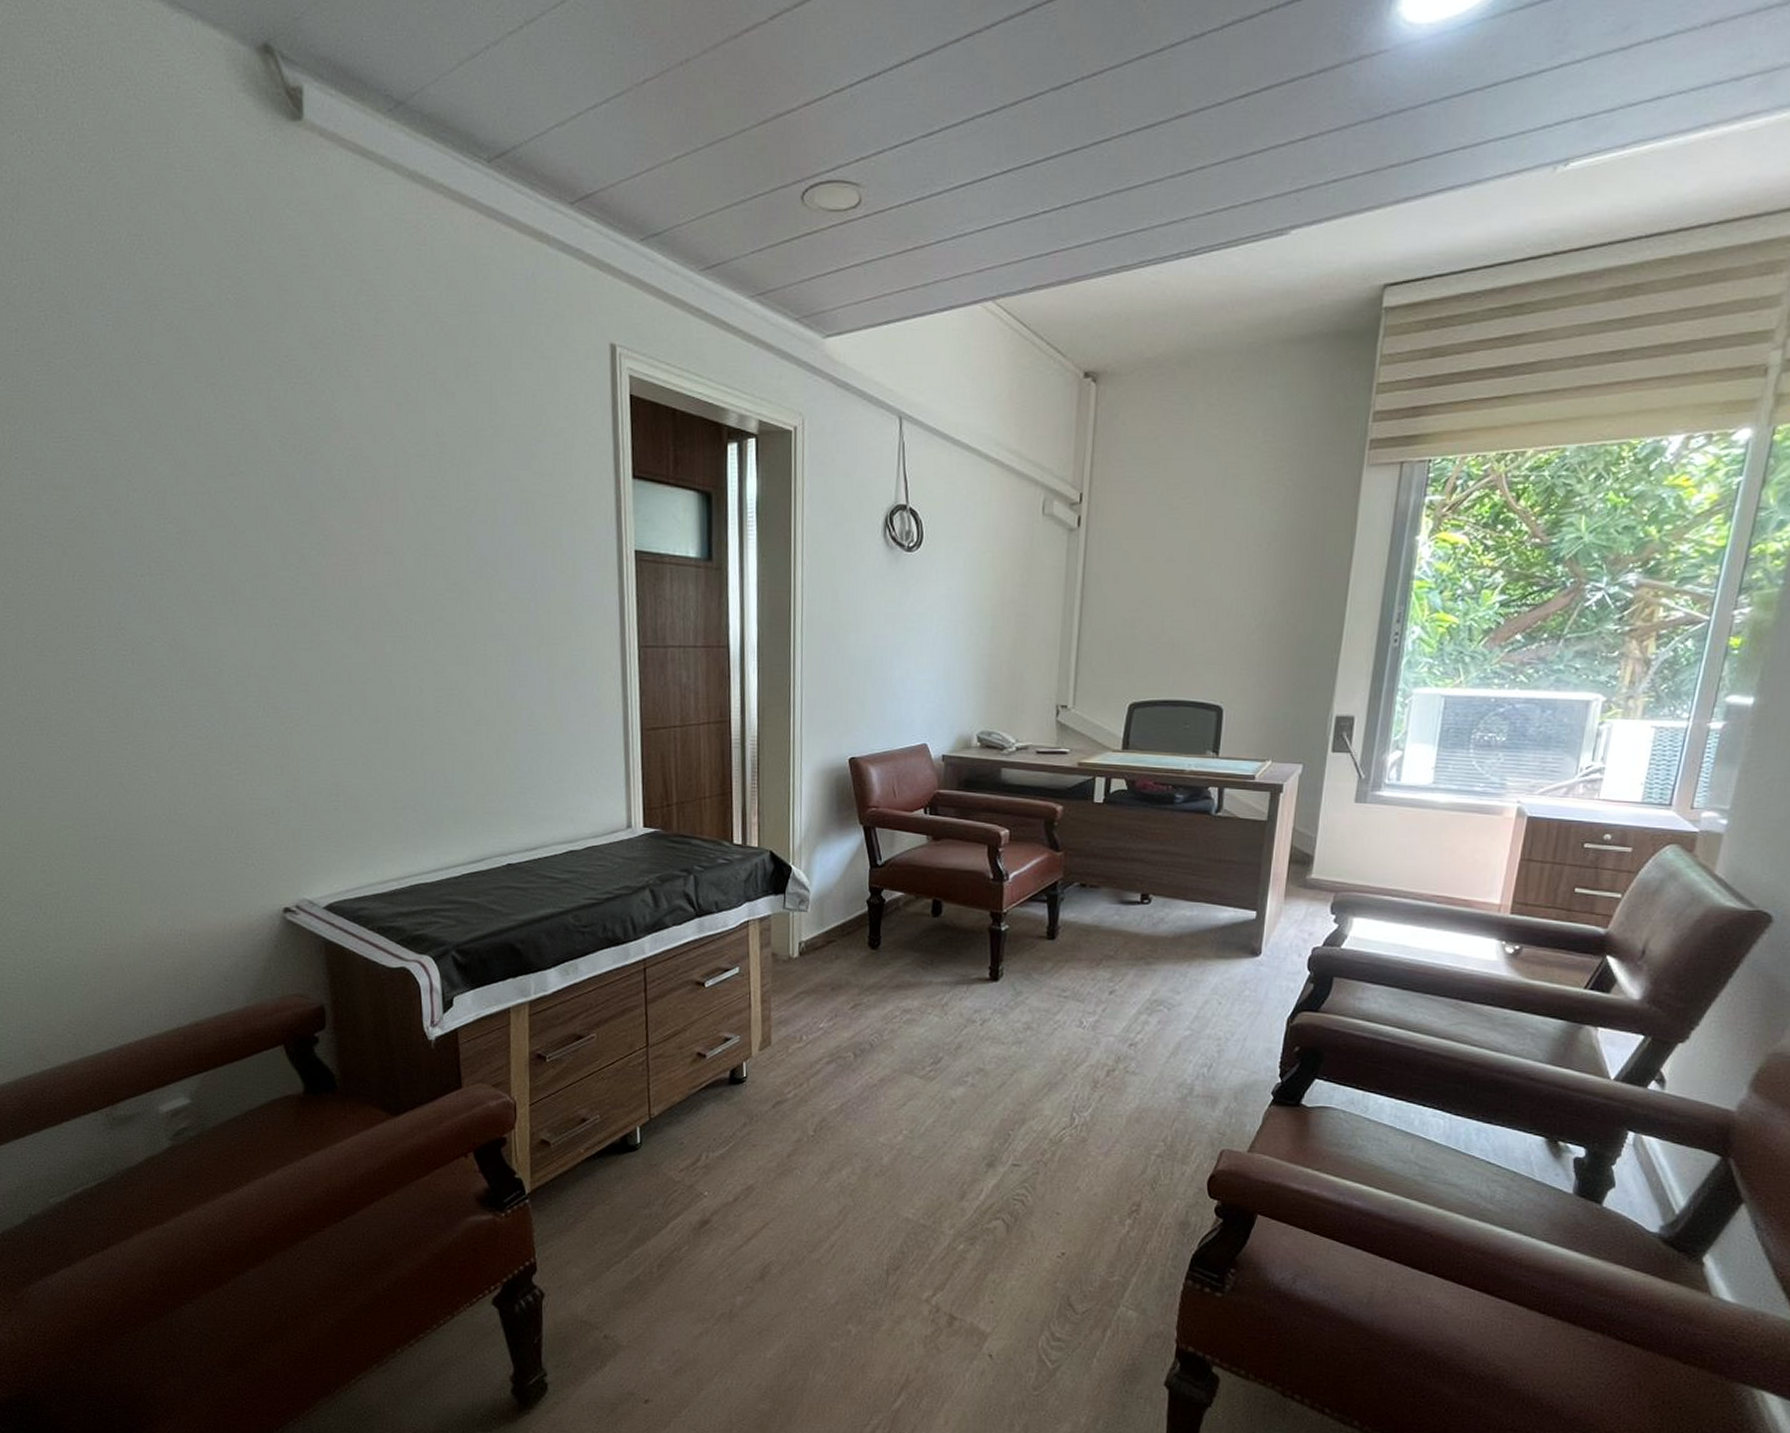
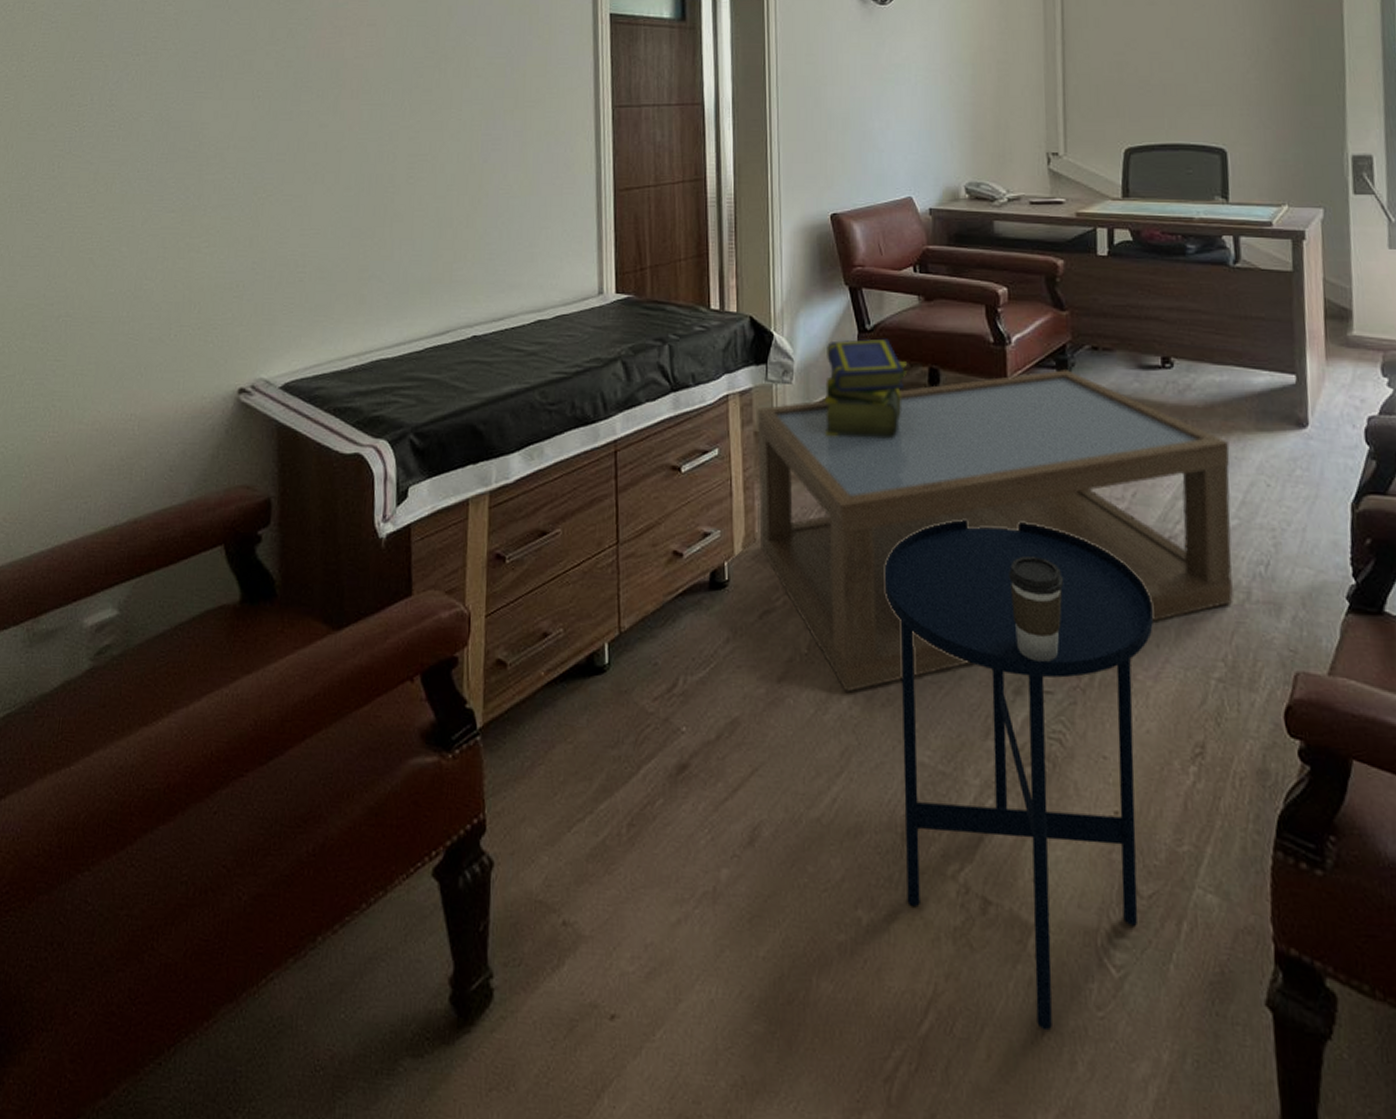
coffee table: none [774,903,1191,1165] -> present [757,370,1233,692]
stack of books: none [836,873,913,961] -> present [824,338,906,439]
side table: none [882,1029,1110,1405] -> present [884,520,1153,1031]
coffee cup: none [991,1058,1036,1143] -> present [1009,555,1063,663]

